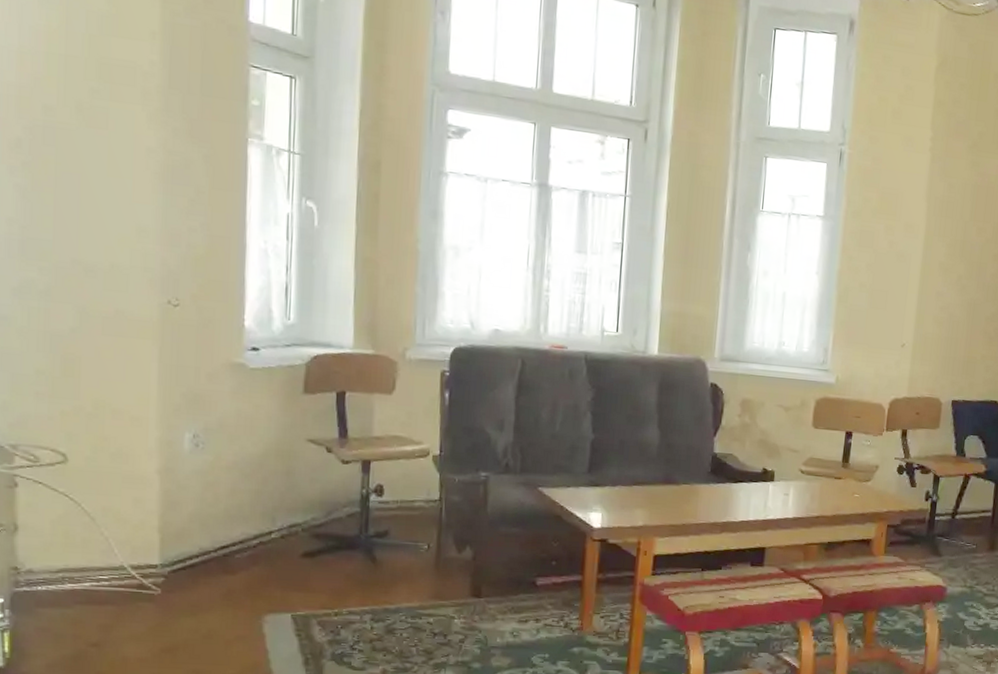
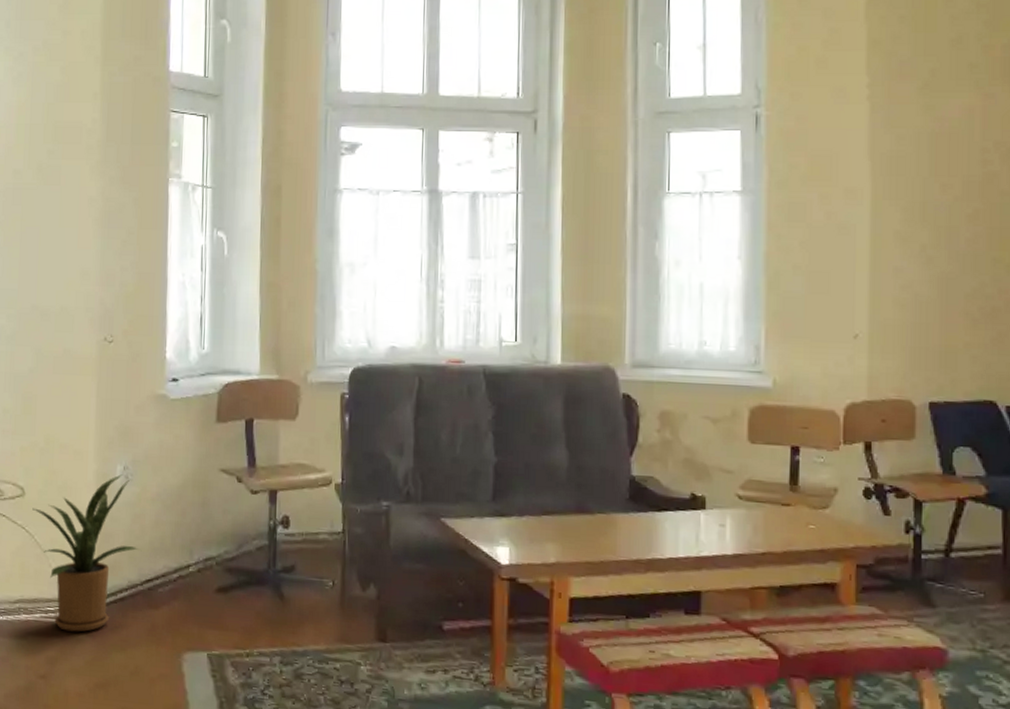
house plant: none [78,442,211,600] -> present [32,474,138,632]

